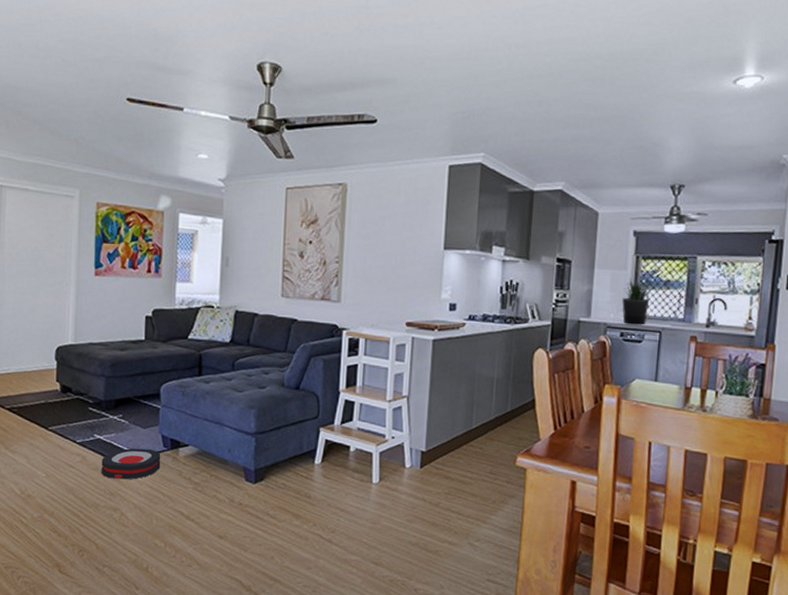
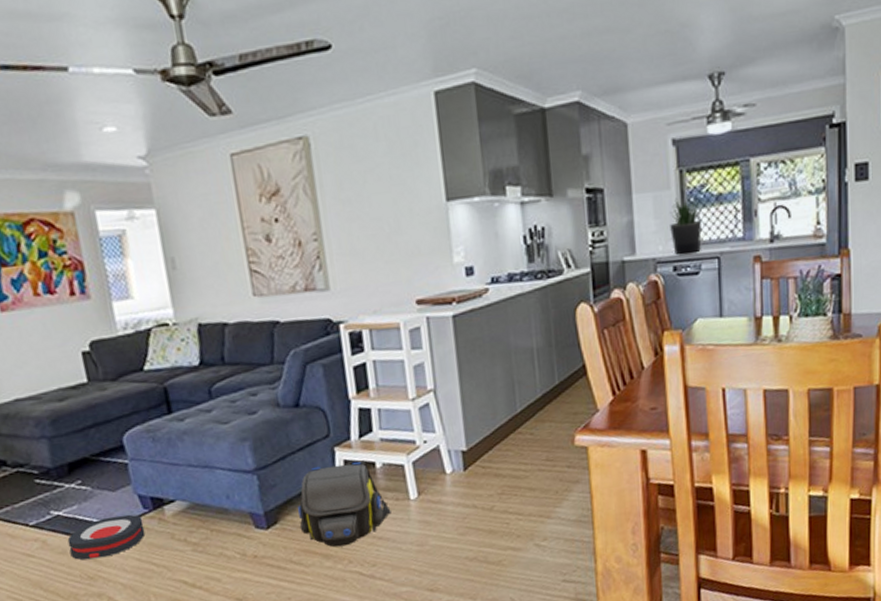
shoulder bag: none [280,440,355,511] -> present [298,460,391,548]

